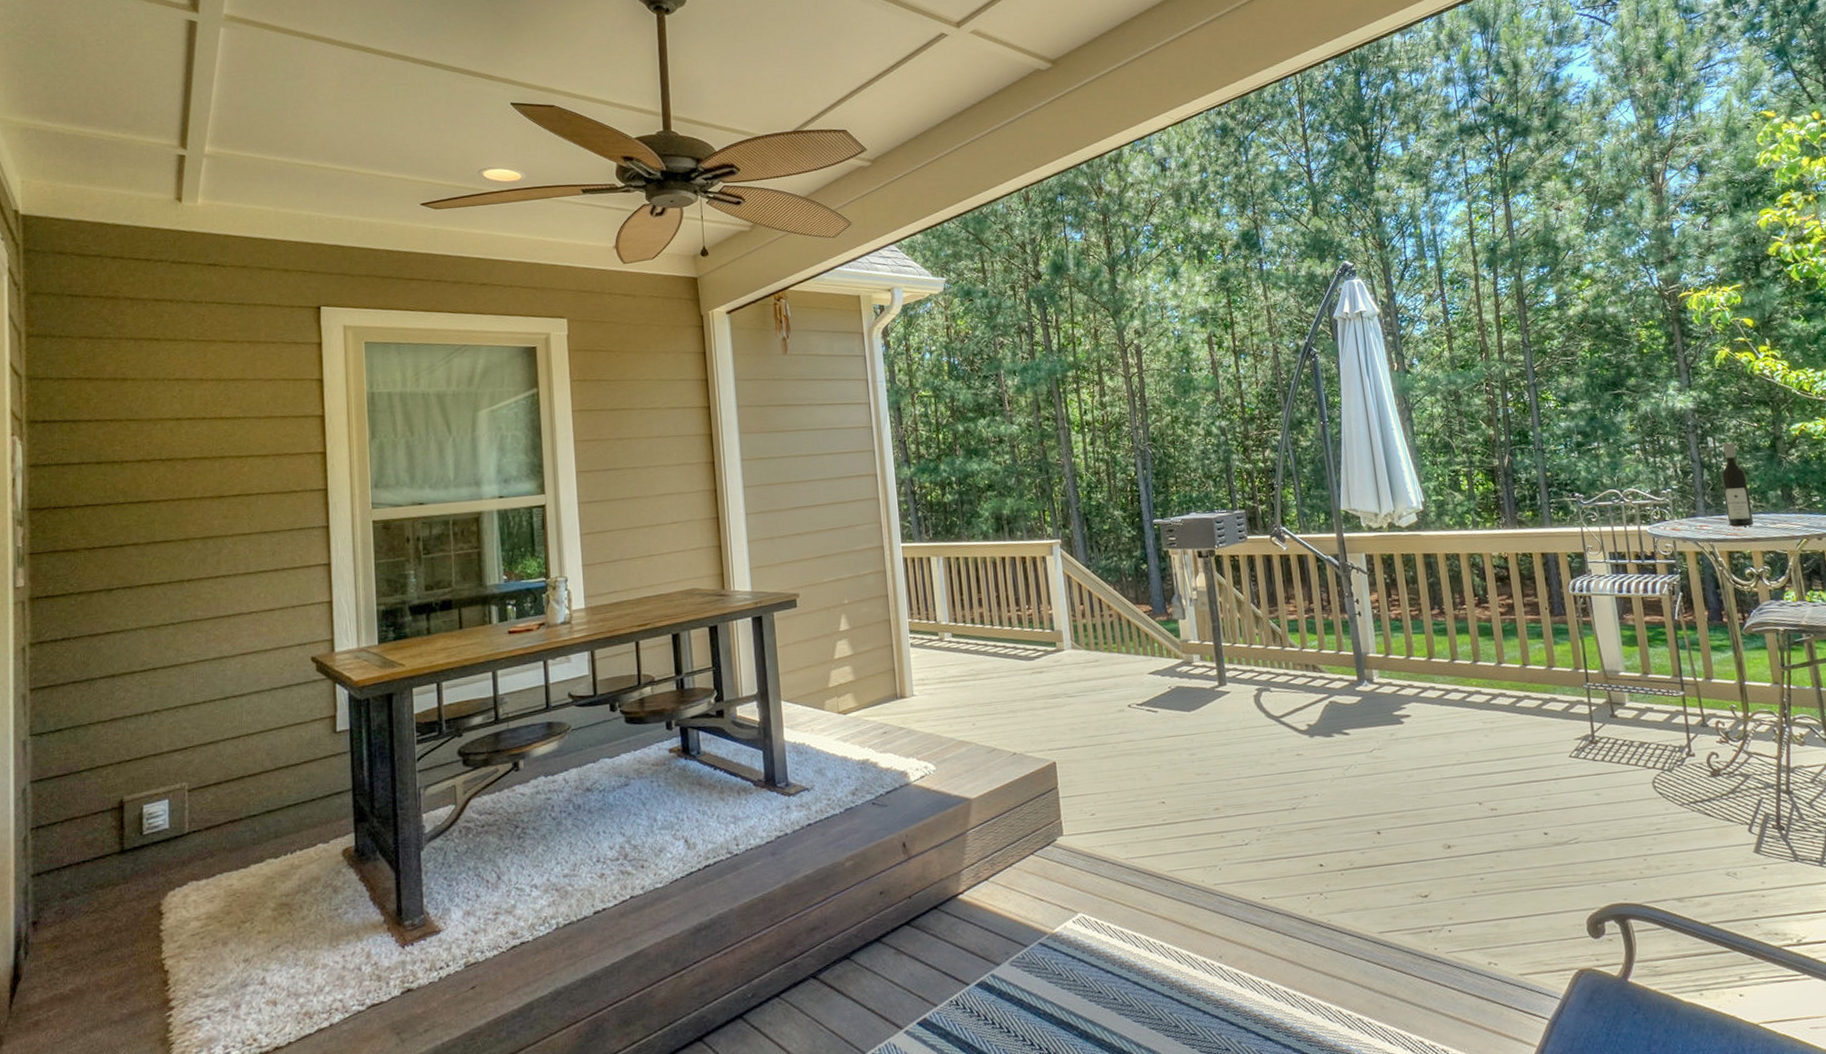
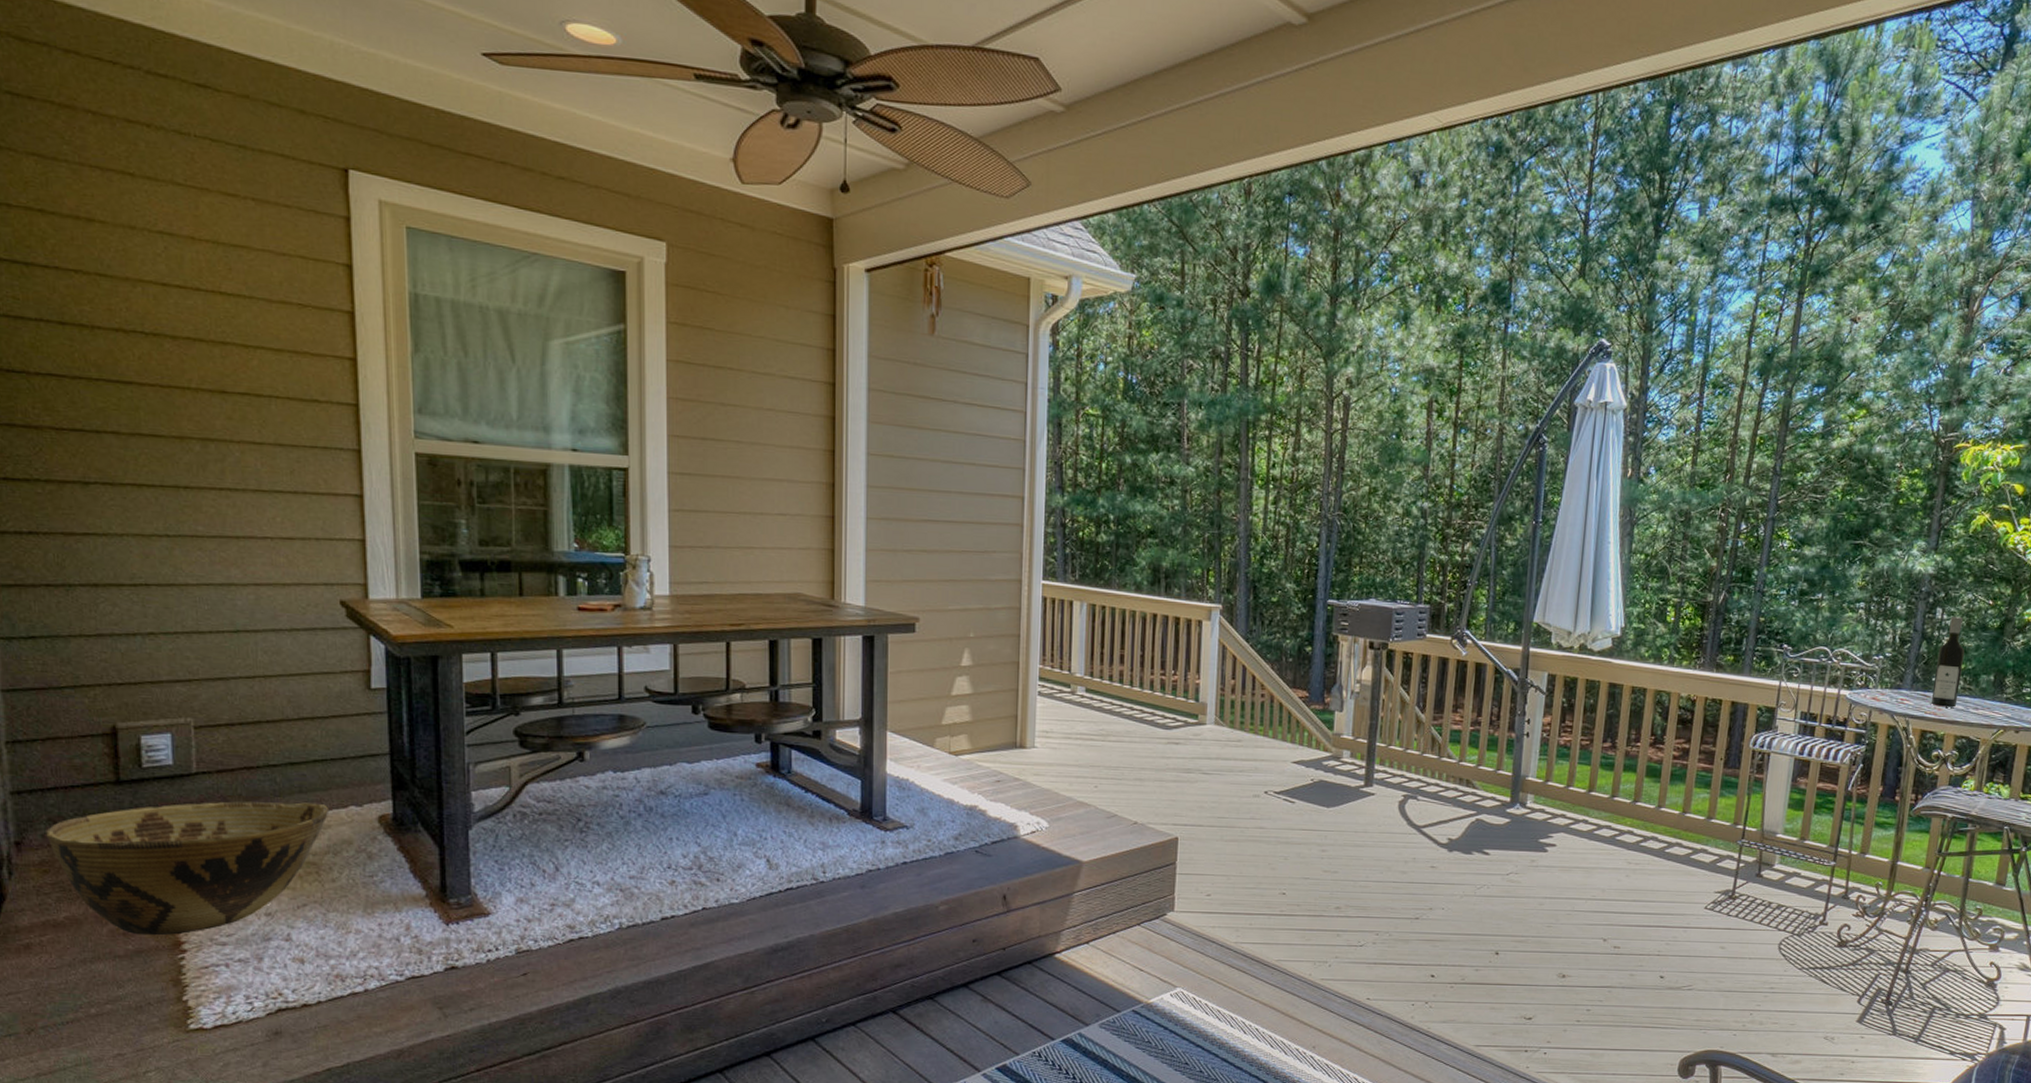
woven basket: none [59,845,301,998] -> present [46,801,330,936]

